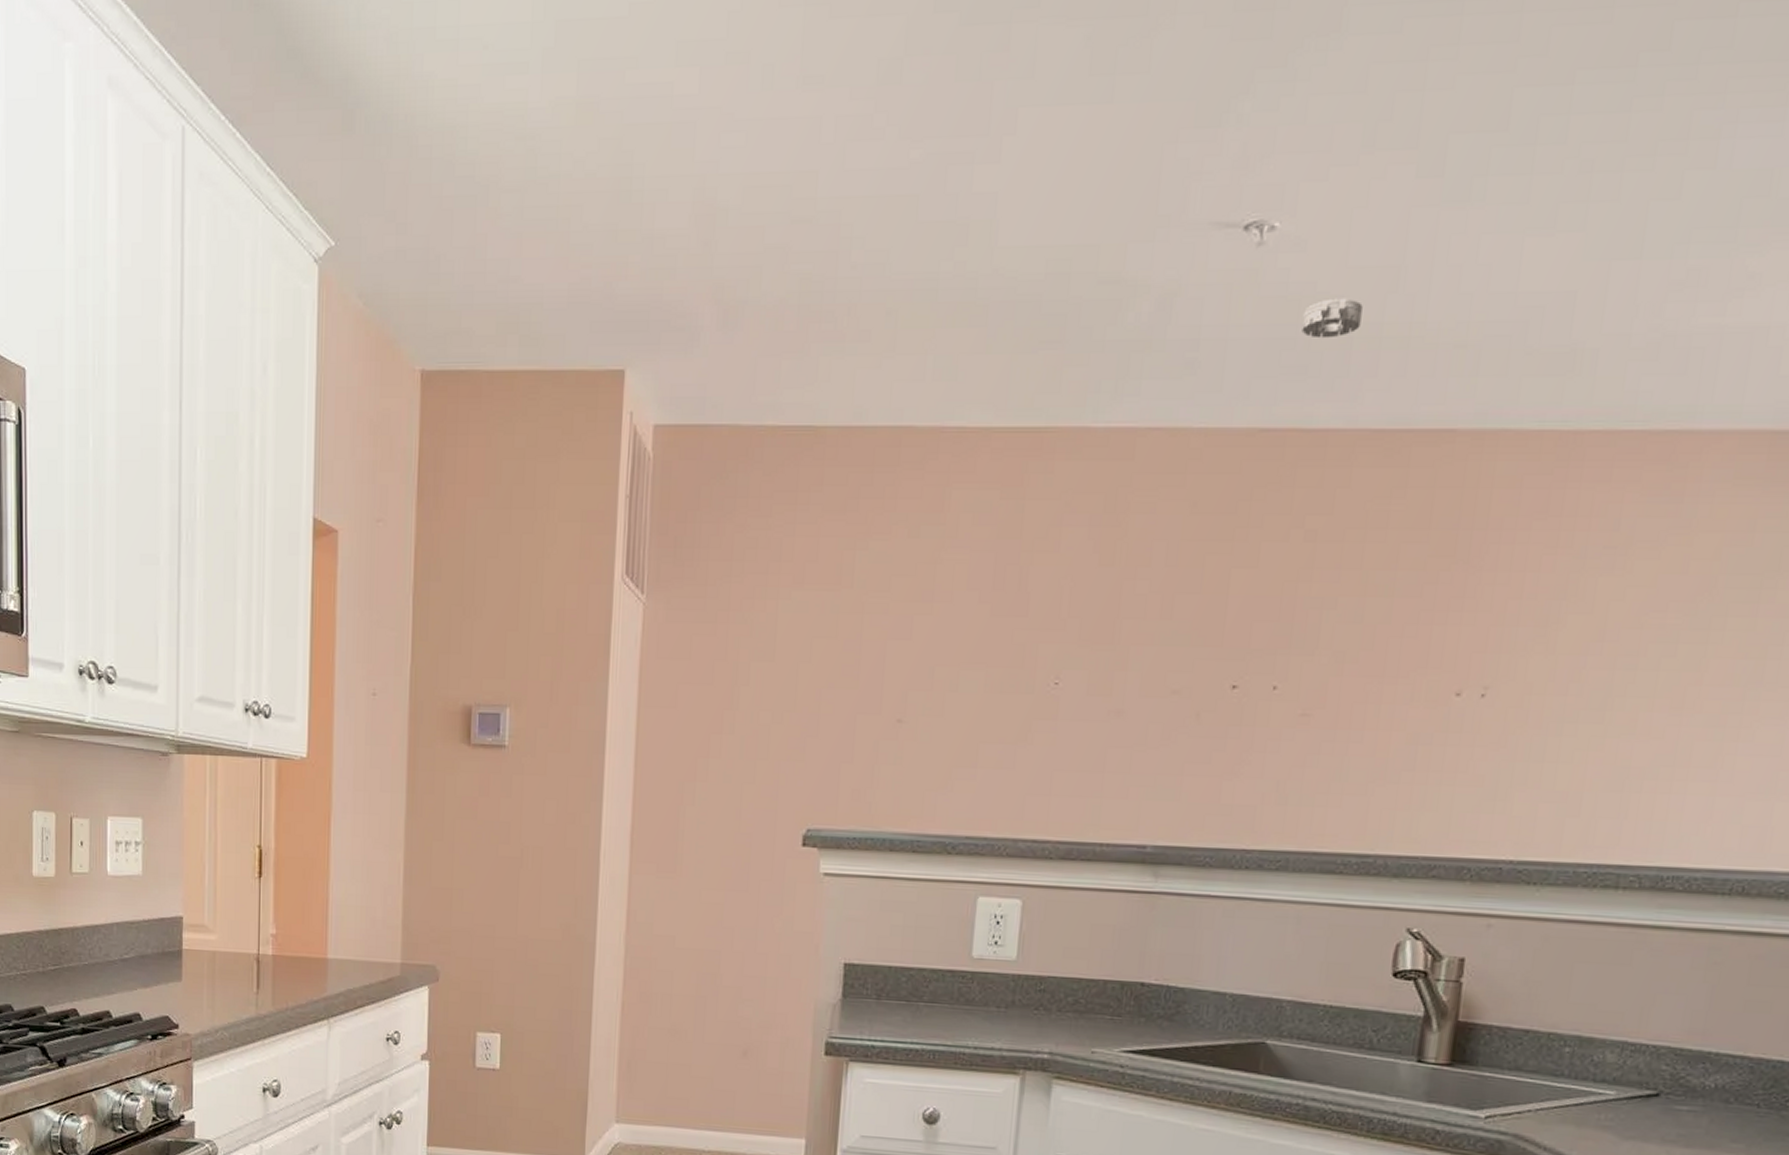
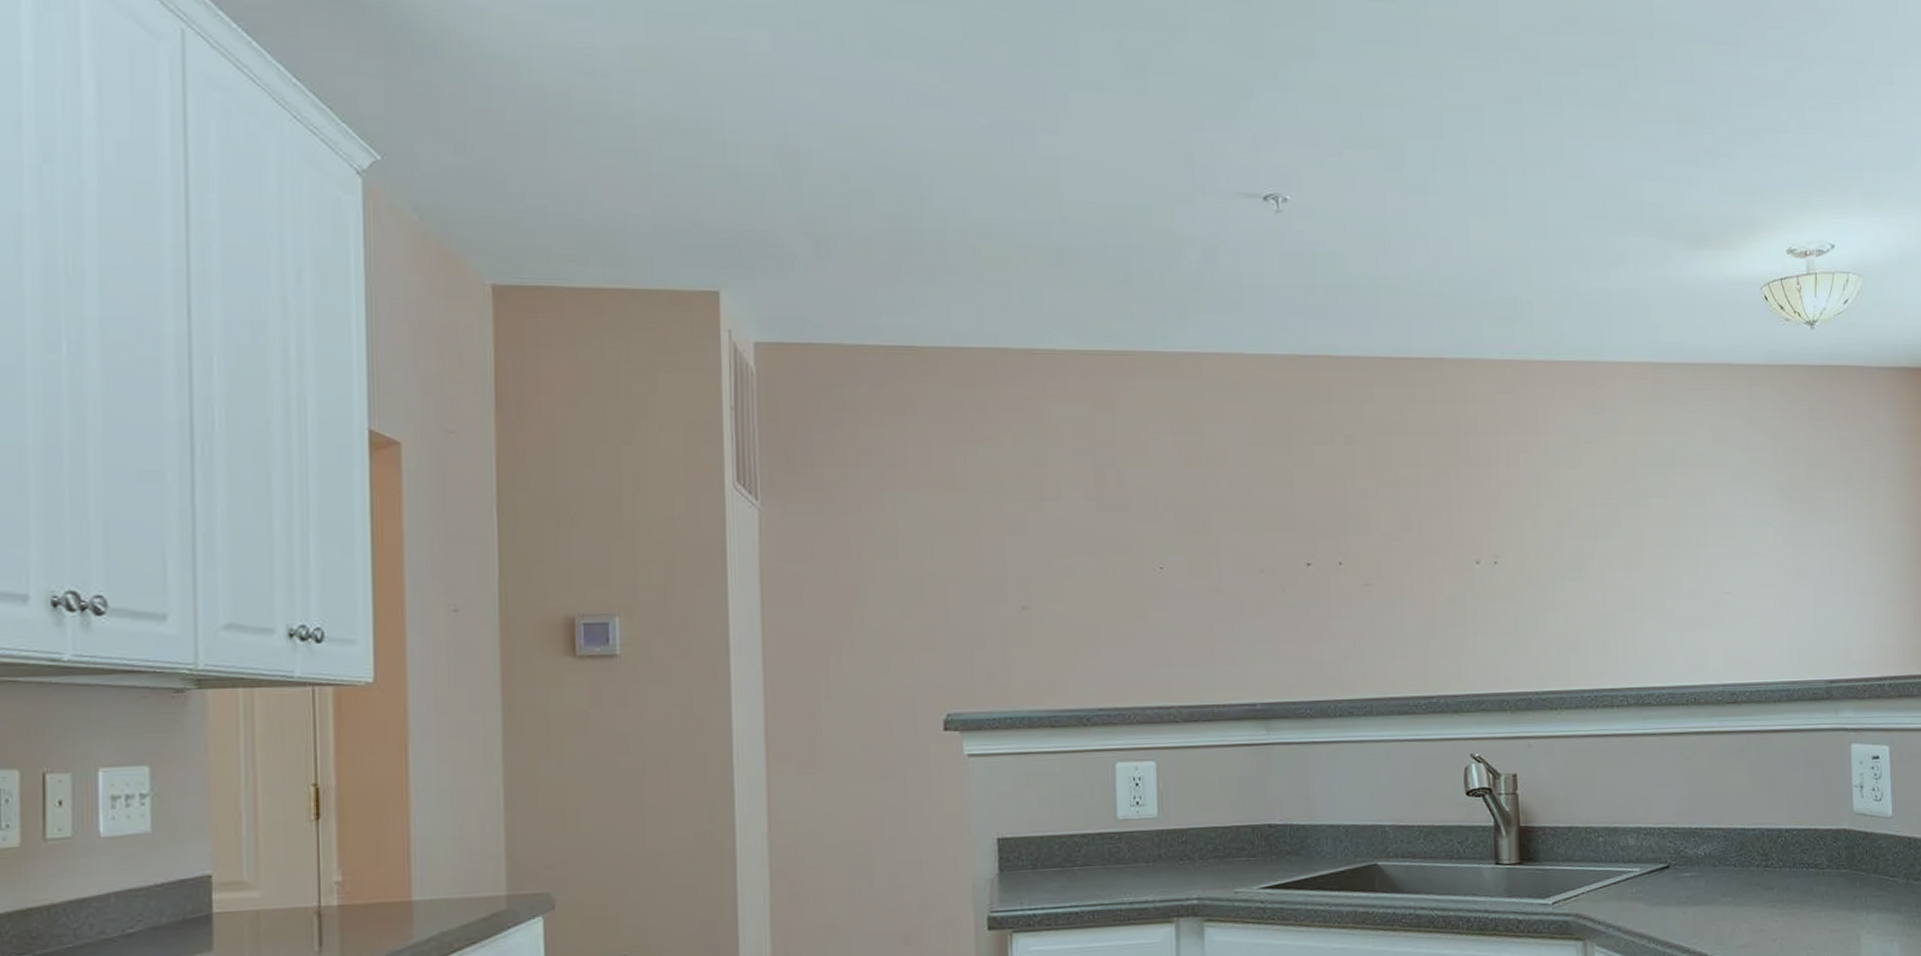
smoke detector: present [1301,298,1363,339] -> none [1318,256,1362,287]

